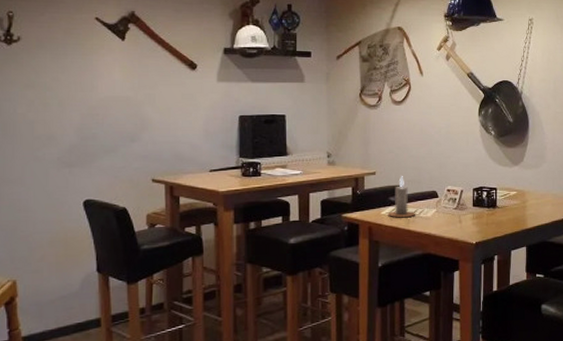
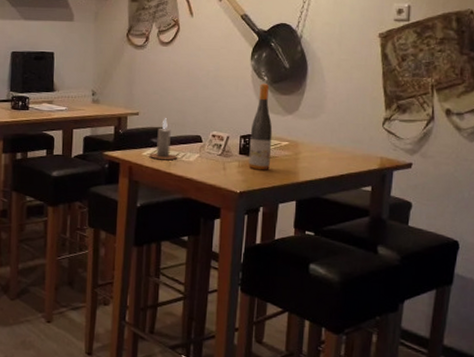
wine bottle: none [482,138,502,220] -> present [248,83,273,170]

